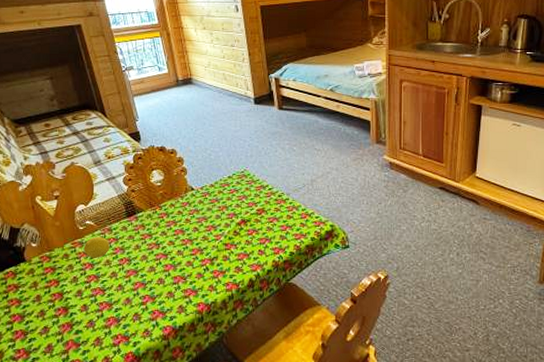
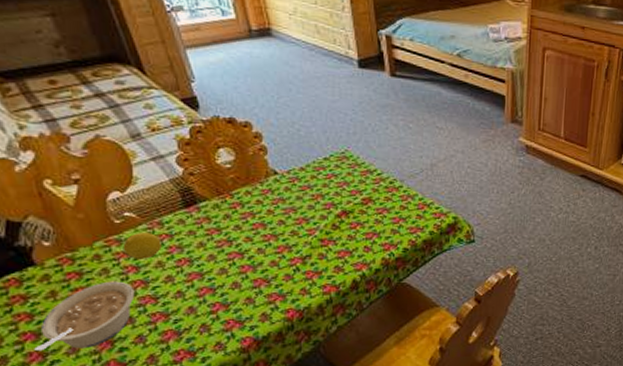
legume: none [18,275,89,331] -> present [32,281,135,352]

